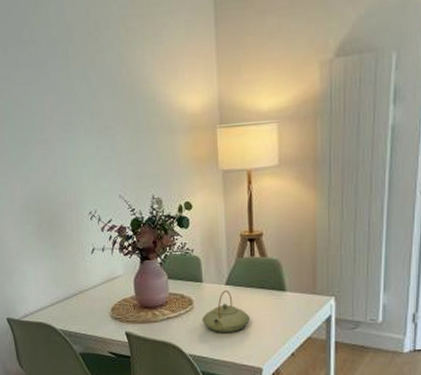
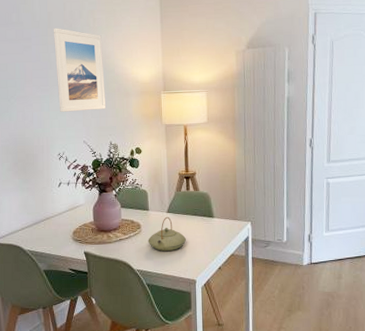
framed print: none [74,44,145,158] -> present [53,28,105,112]

